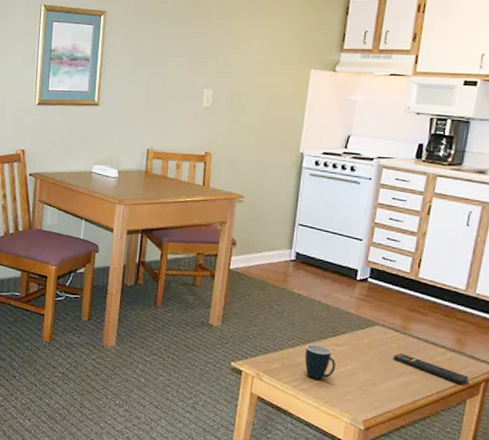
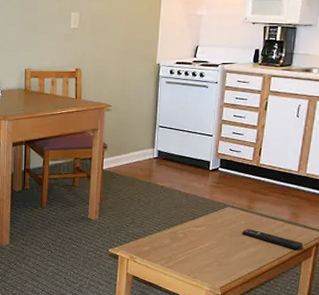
mug: present [304,344,336,380] -> none [170,228,195,257]

